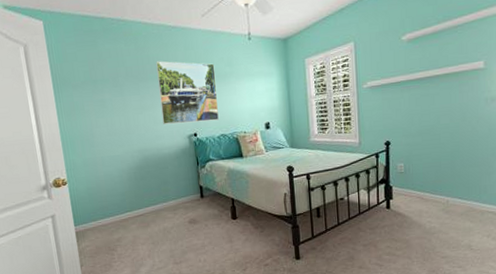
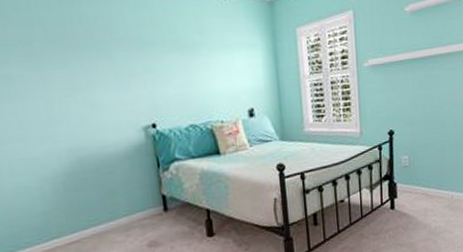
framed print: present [156,61,219,125] -> none [92,21,186,112]

